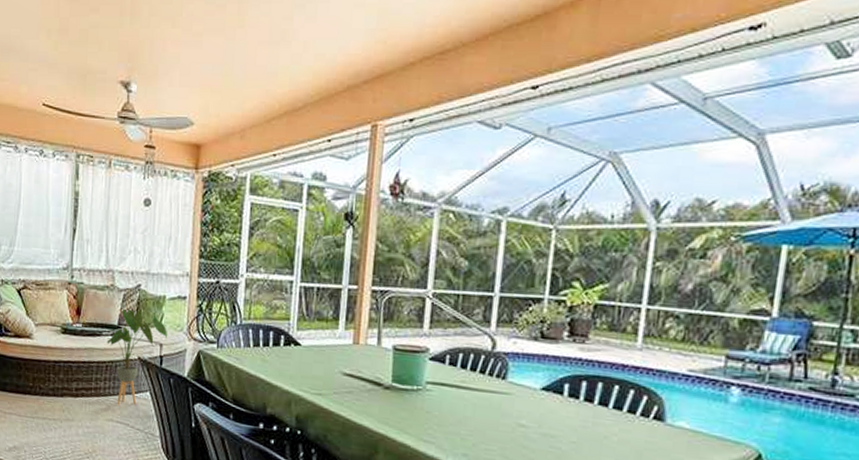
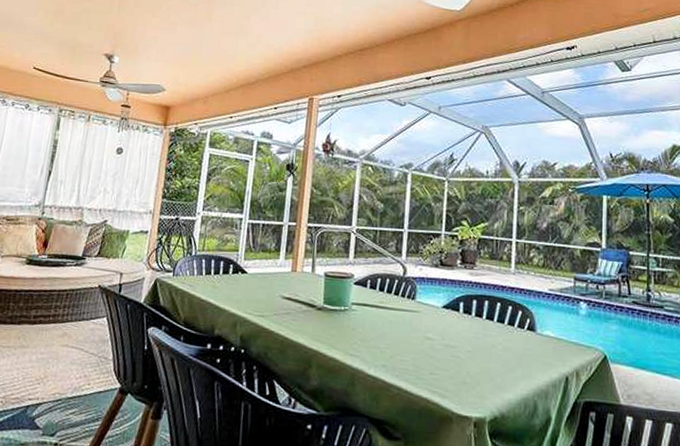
house plant: present [106,309,167,405] -> none [69,242,128,331]

